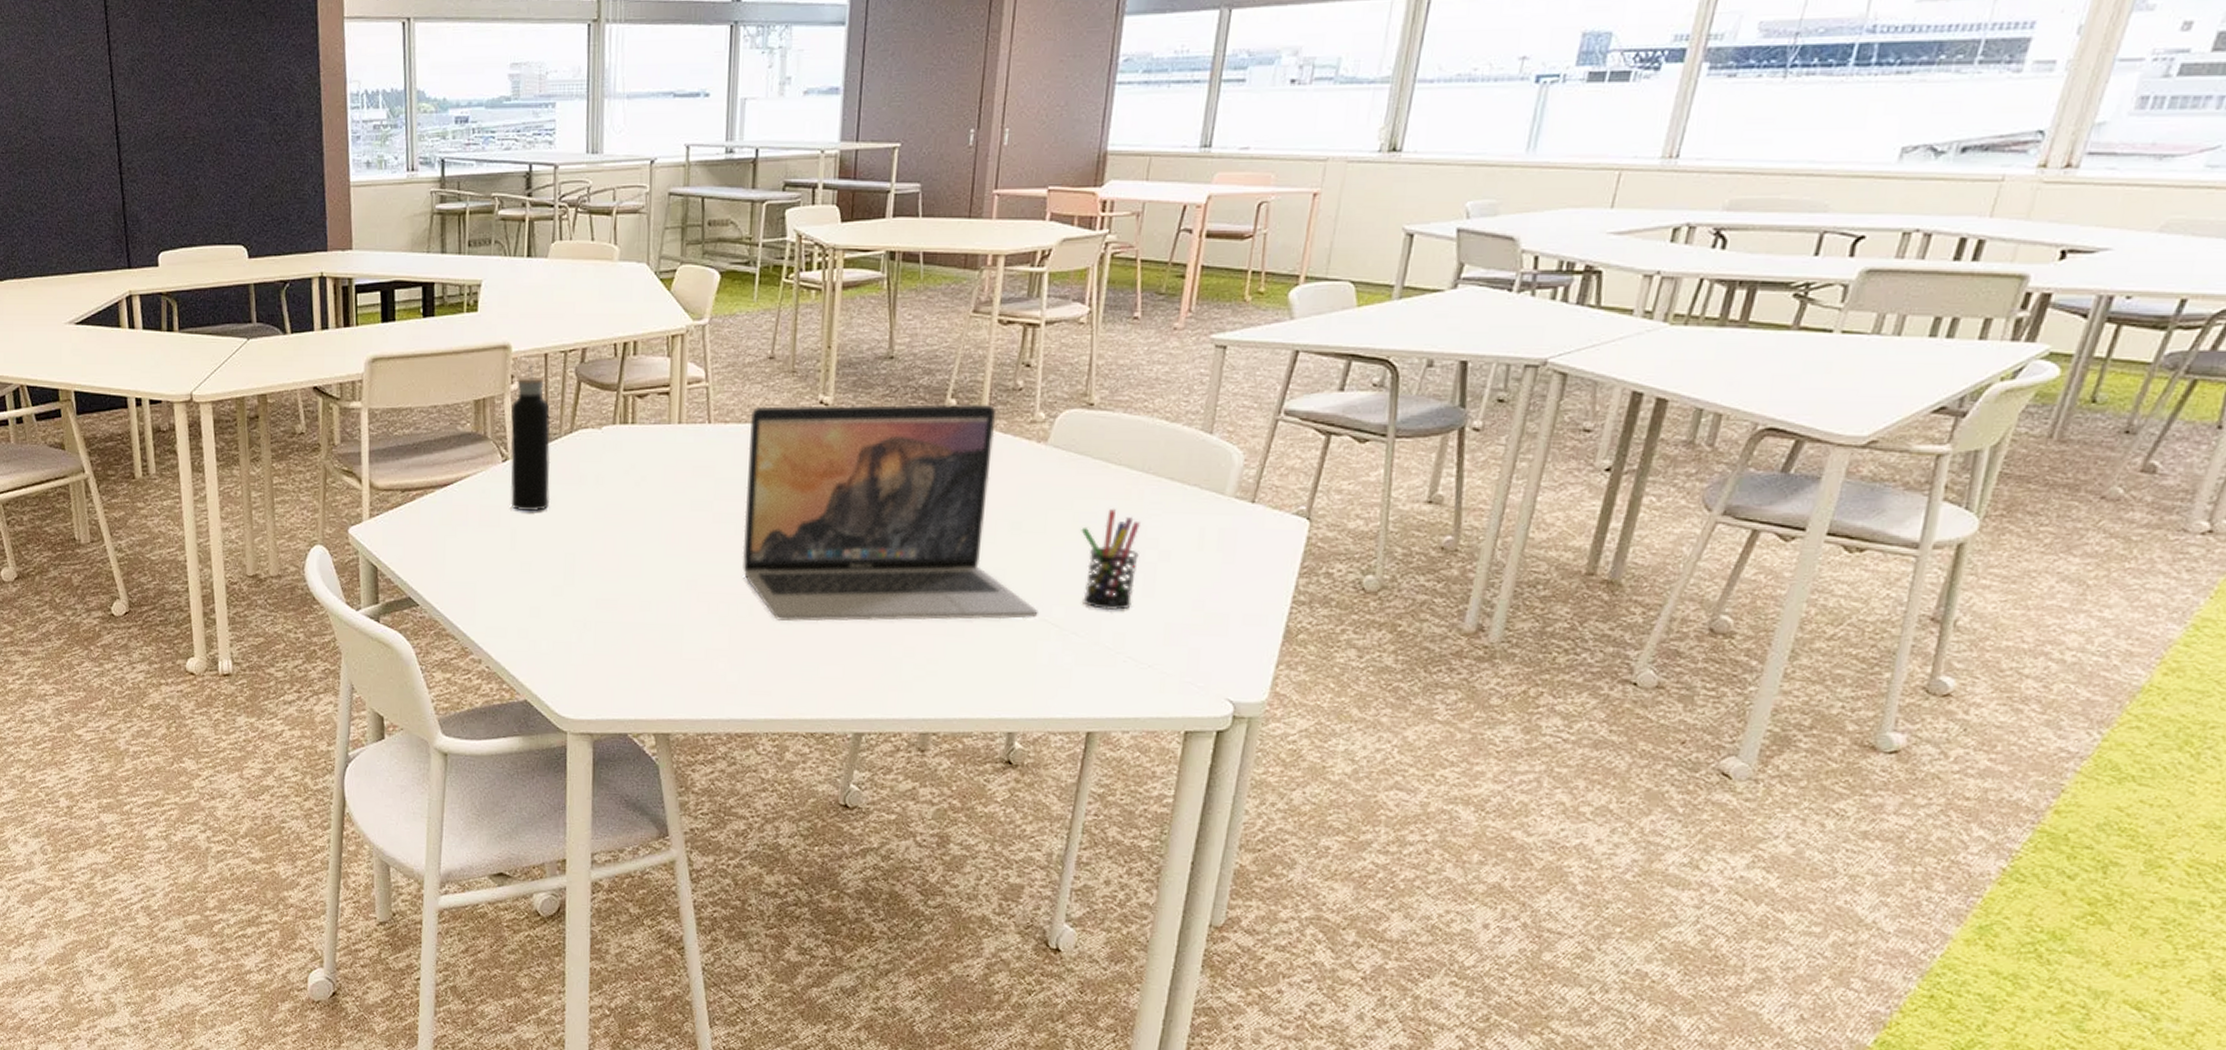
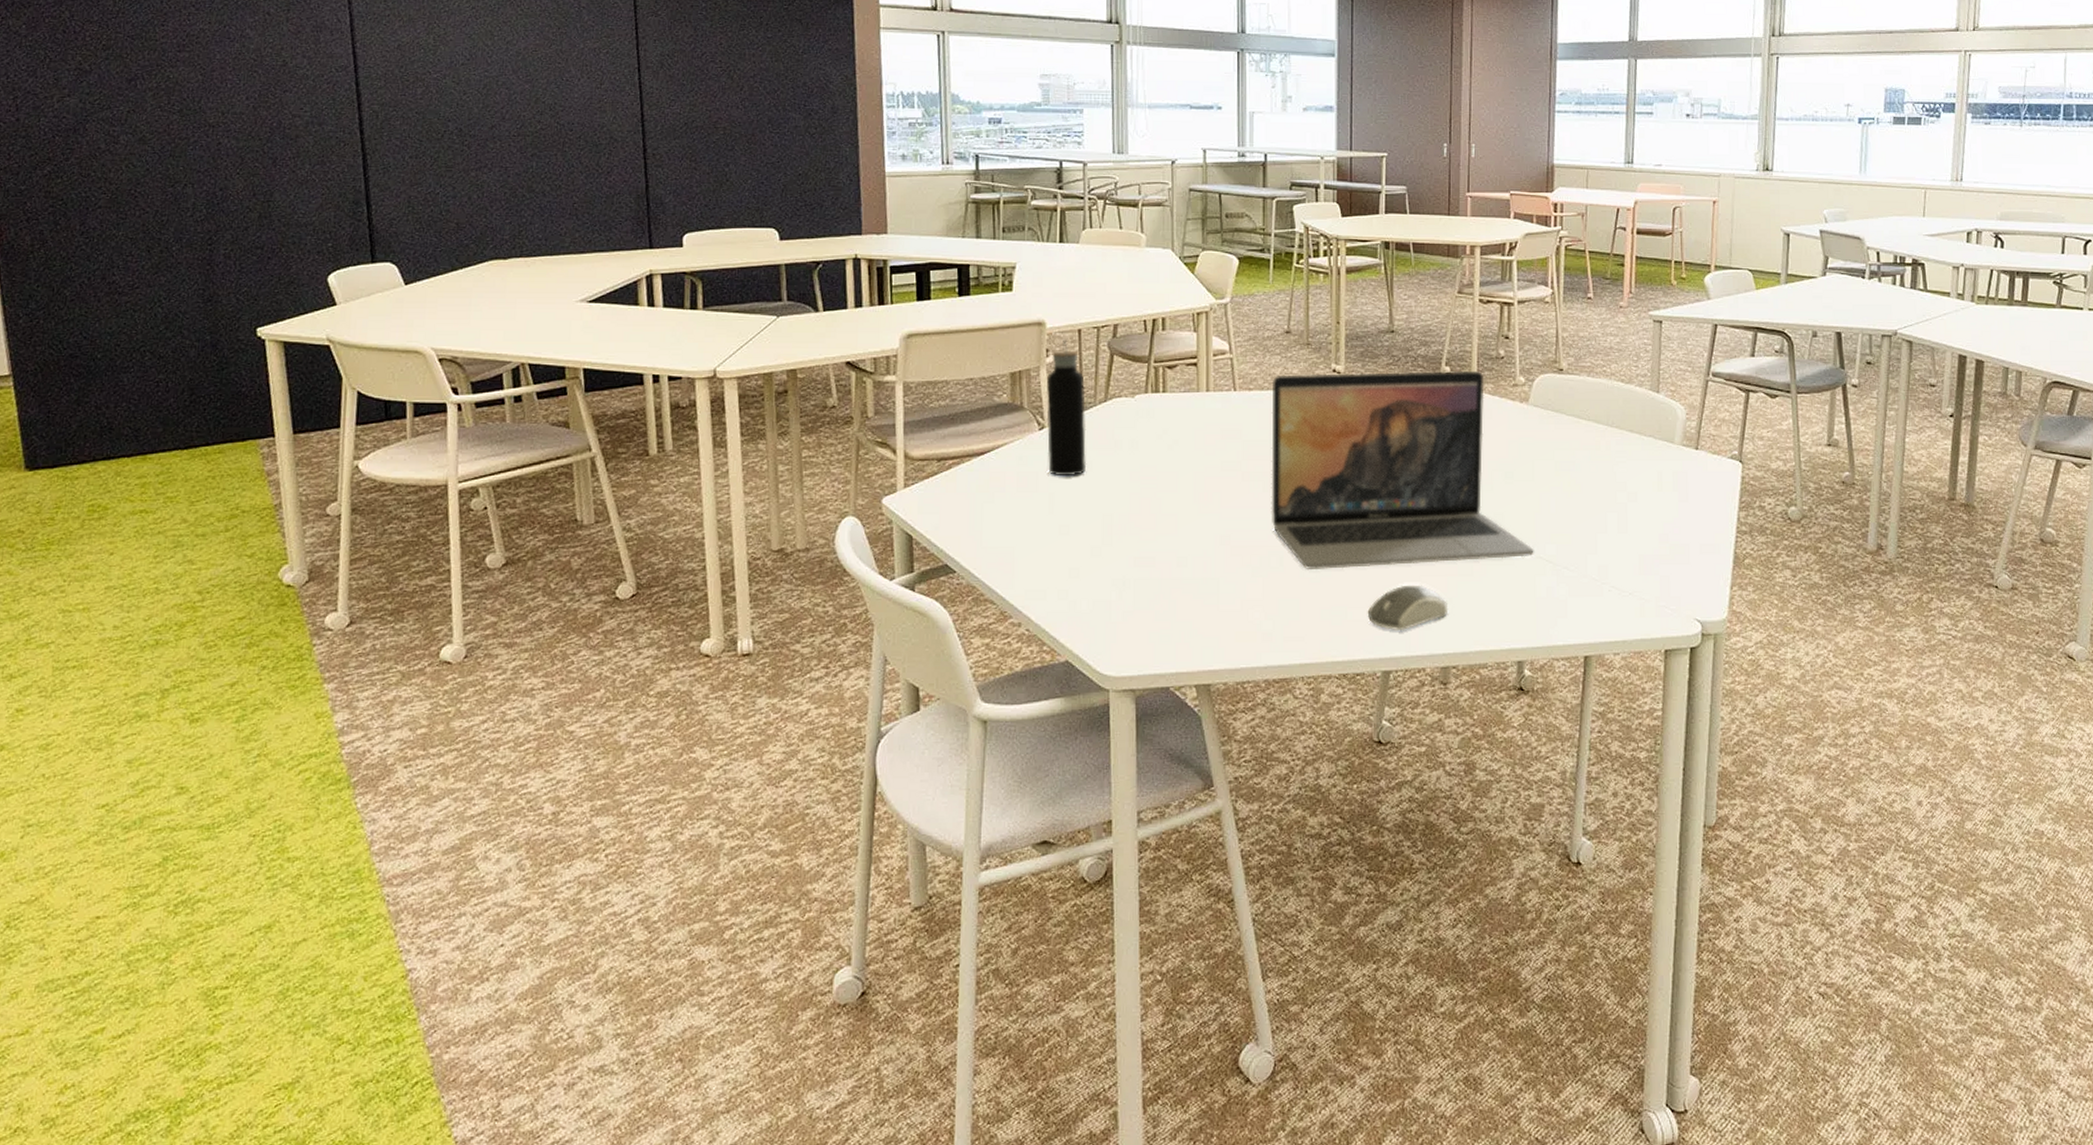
computer mouse: none [841,642,933,692] -> present [1367,585,1449,631]
pen holder: present [1081,508,1140,611] -> none [1563,457,1612,547]

